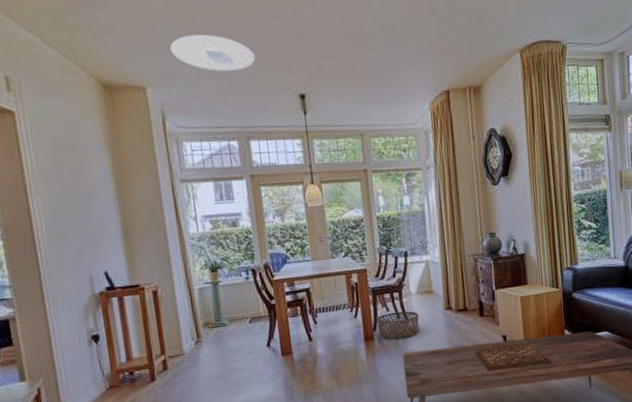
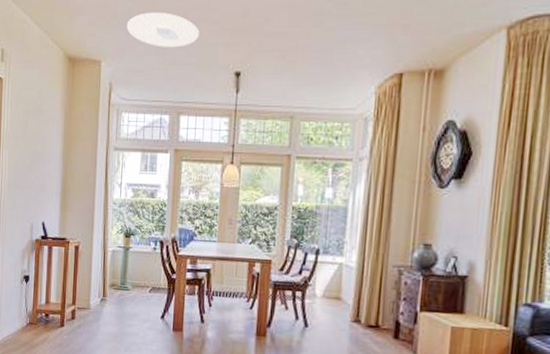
basket: present [375,311,421,339] -> none [271,311,321,343]

